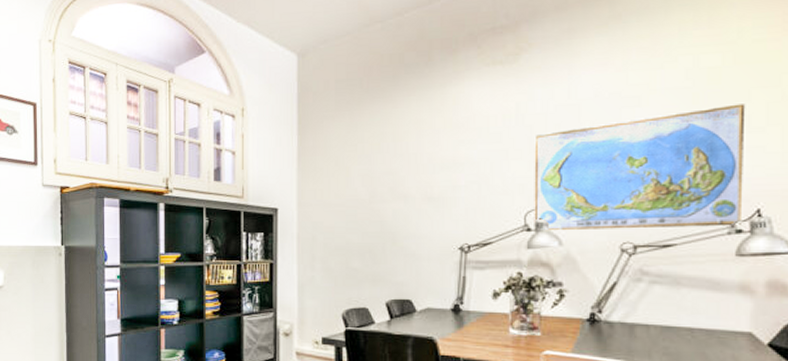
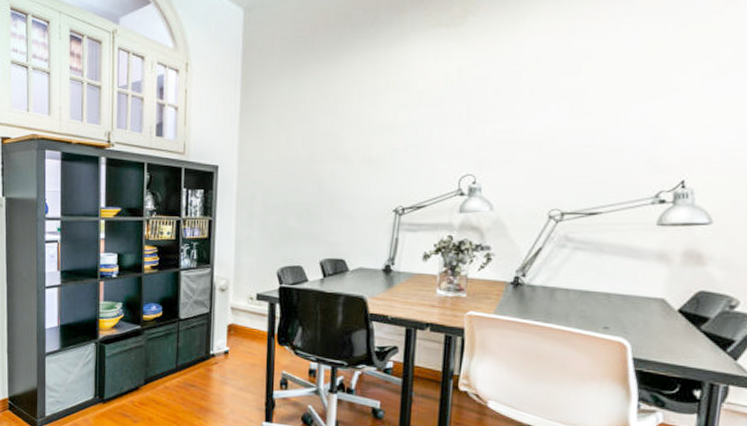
world map: present [534,104,746,231] -> none [468,75,681,197]

